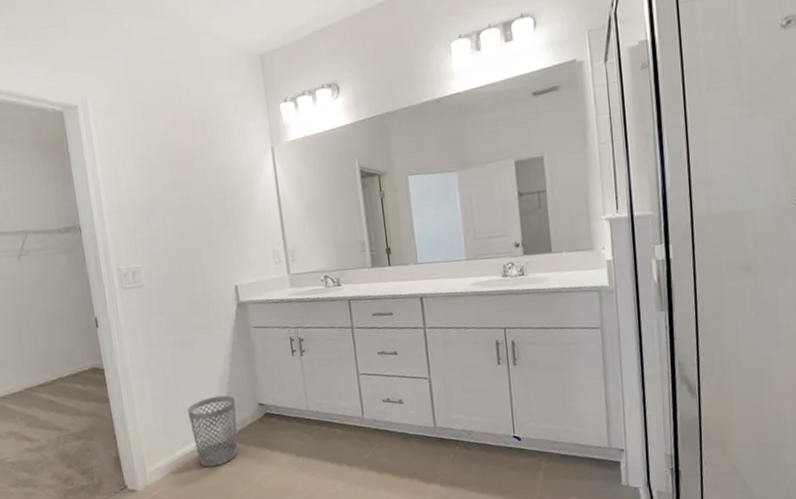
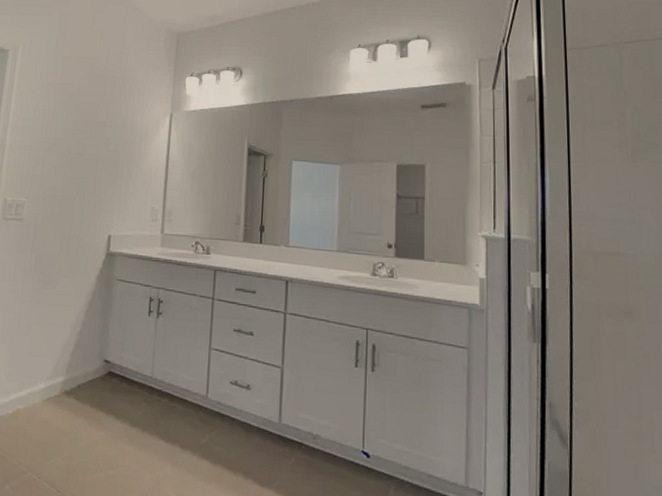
wastebasket: present [187,395,238,467] -> none [30,343,83,420]

